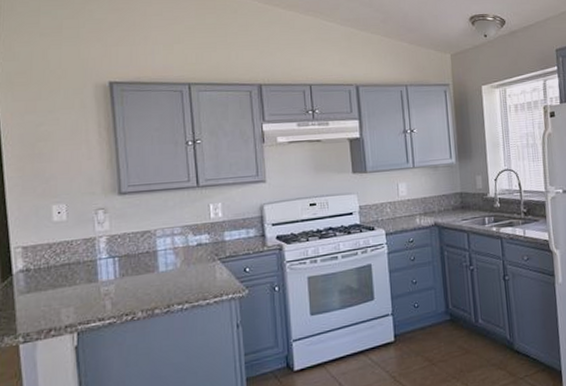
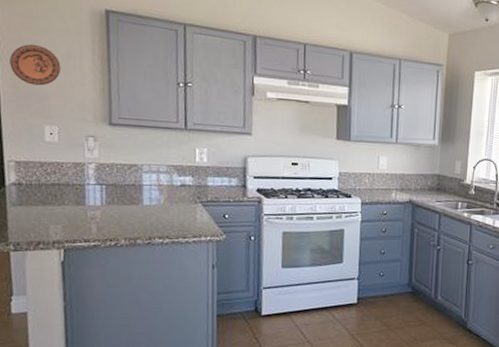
decorative plate: none [14,126,66,167] -> present [10,44,61,86]

